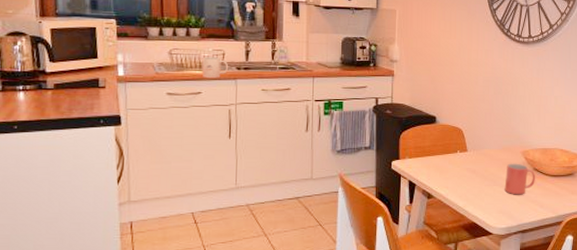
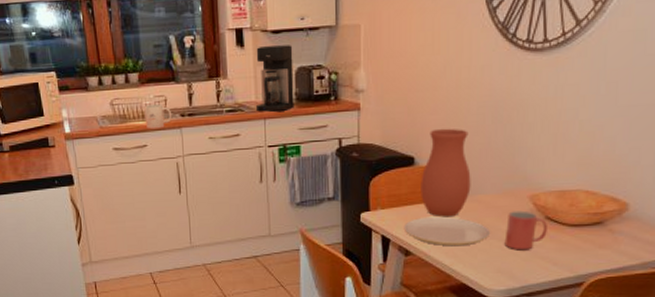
coffee maker: none [307,18,341,73] -> present [256,45,294,112]
plate: none [427,166,495,191] -> present [403,216,491,247]
vase: none [441,95,479,167] -> present [421,128,471,217]

